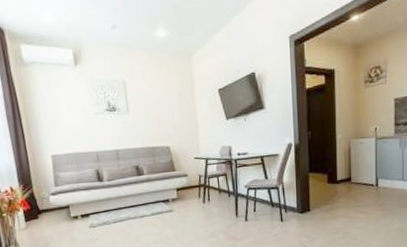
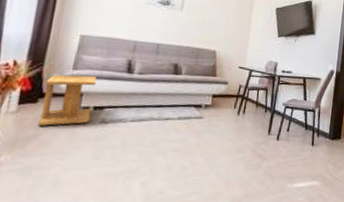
side table: none [38,189,82,236] -> present [37,74,97,126]

